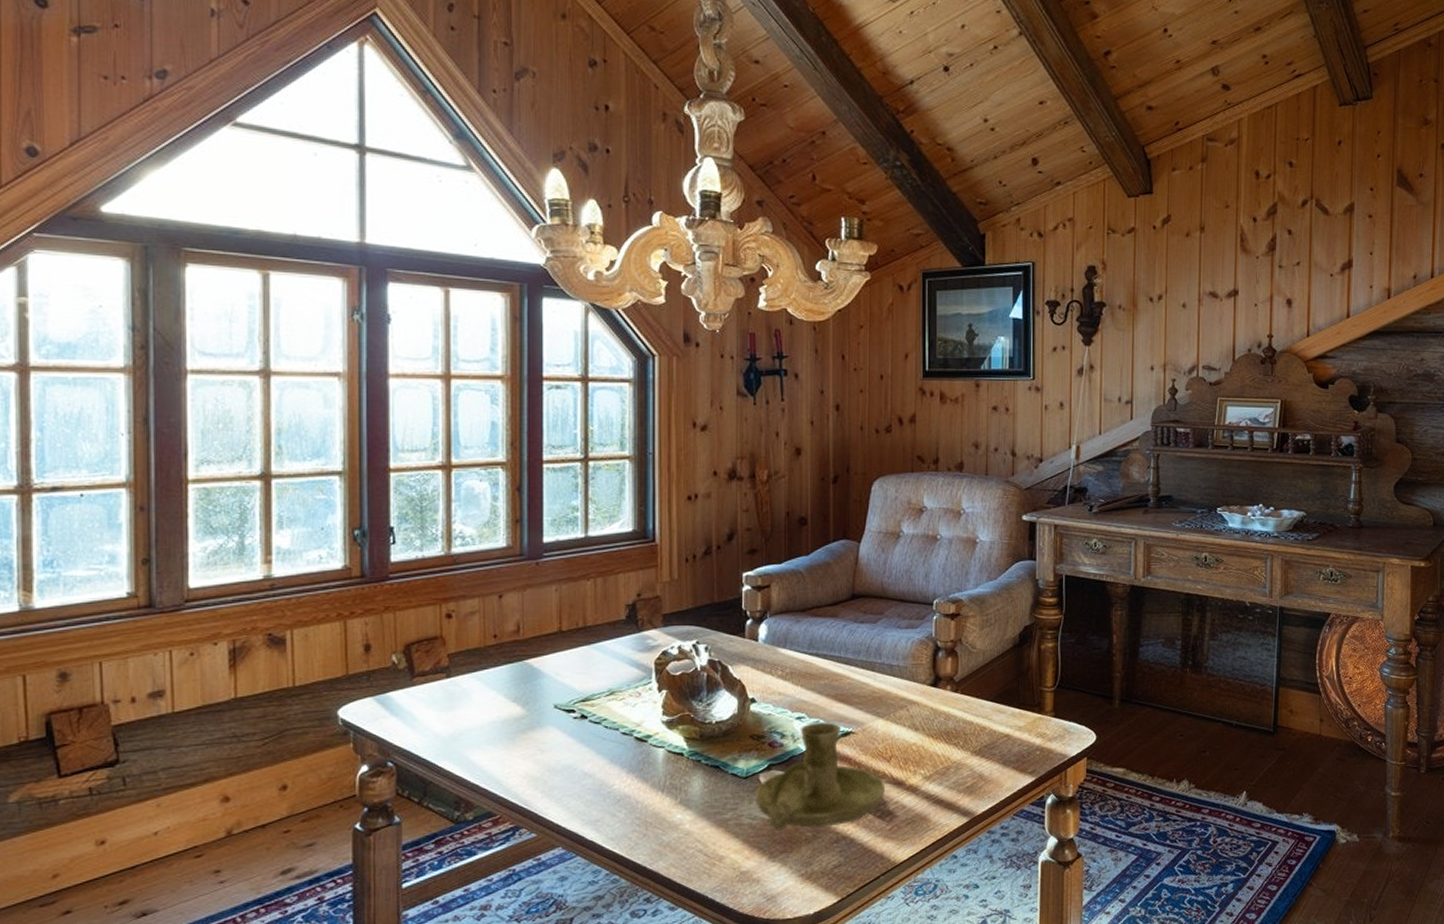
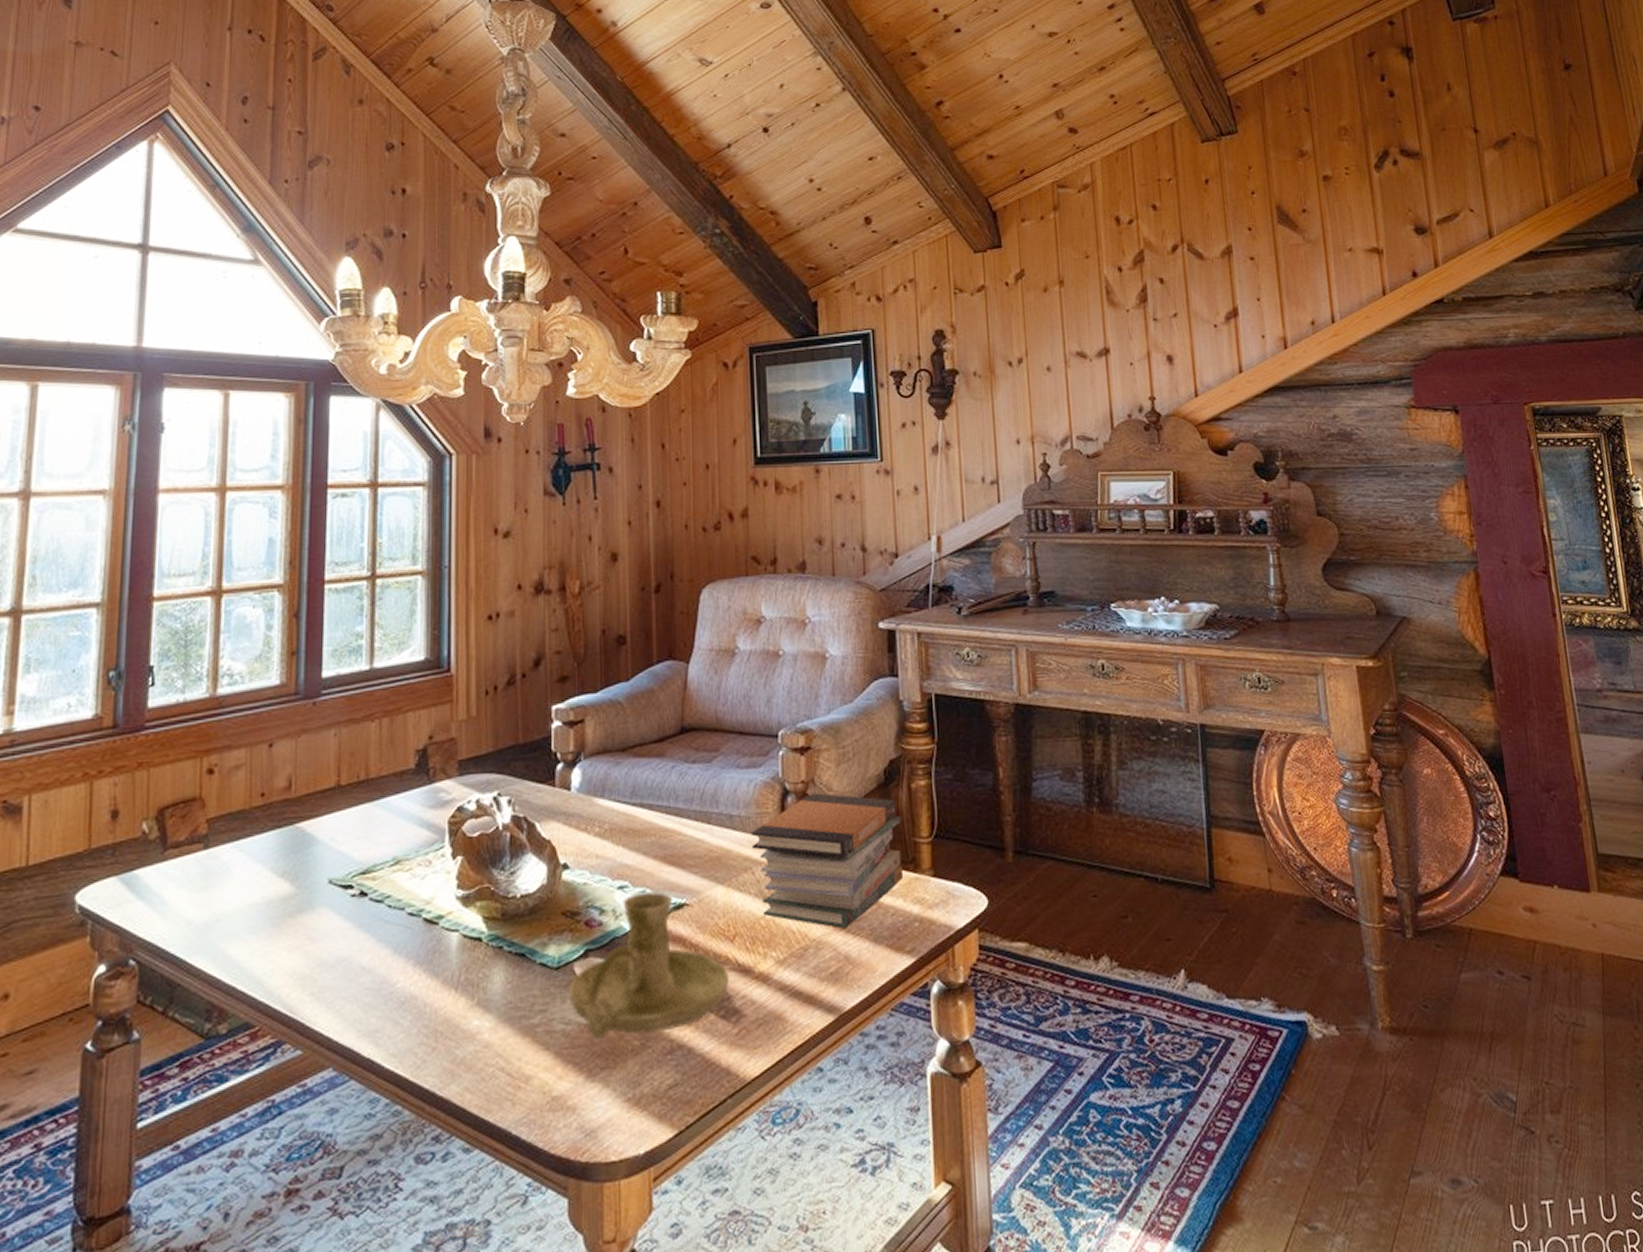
book stack: none [908,650,1031,754] -> present [752,793,904,929]

